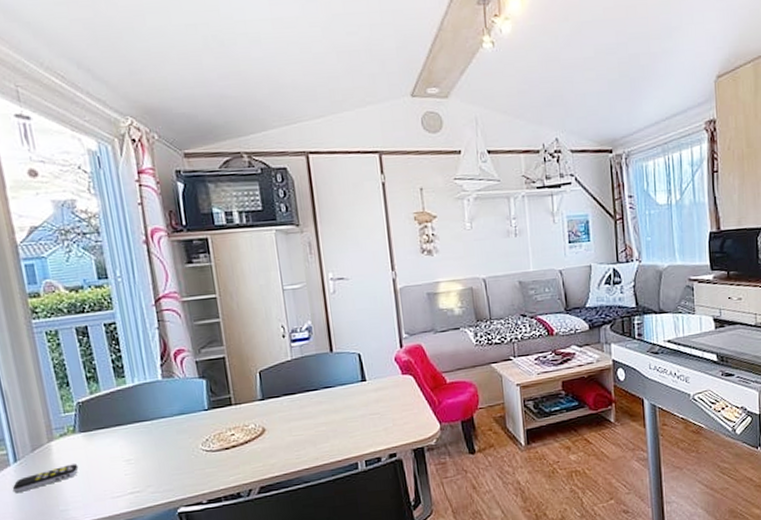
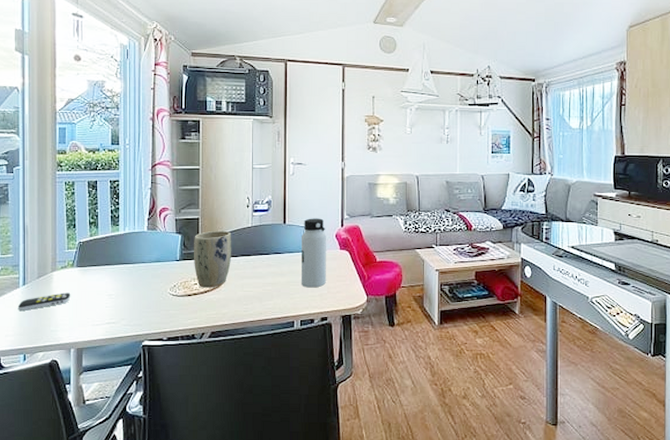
plant pot: none [222,368,273,438] -> present [194,230,232,288]
water bottle: none [354,340,390,423] -> present [302,218,326,288]

